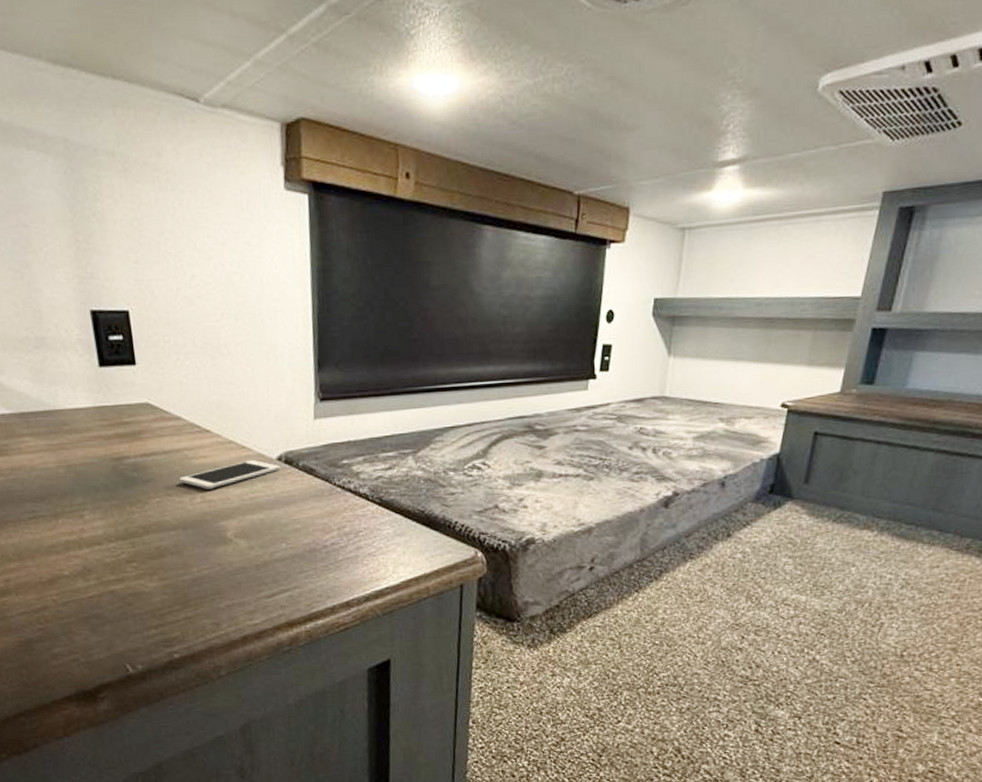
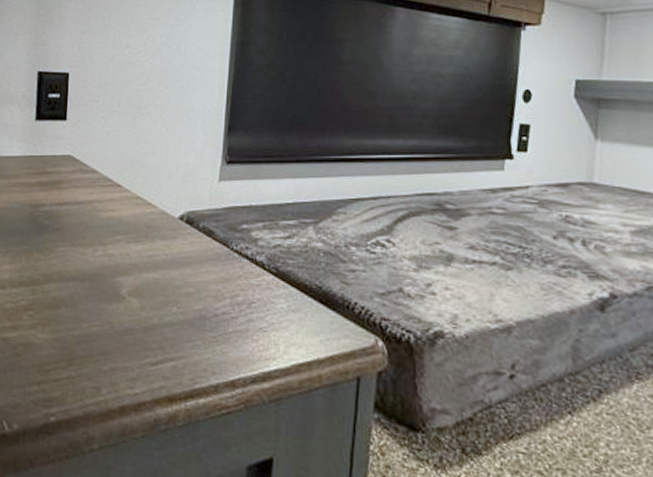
cell phone: present [179,459,281,489] -> none [85,216,182,243]

